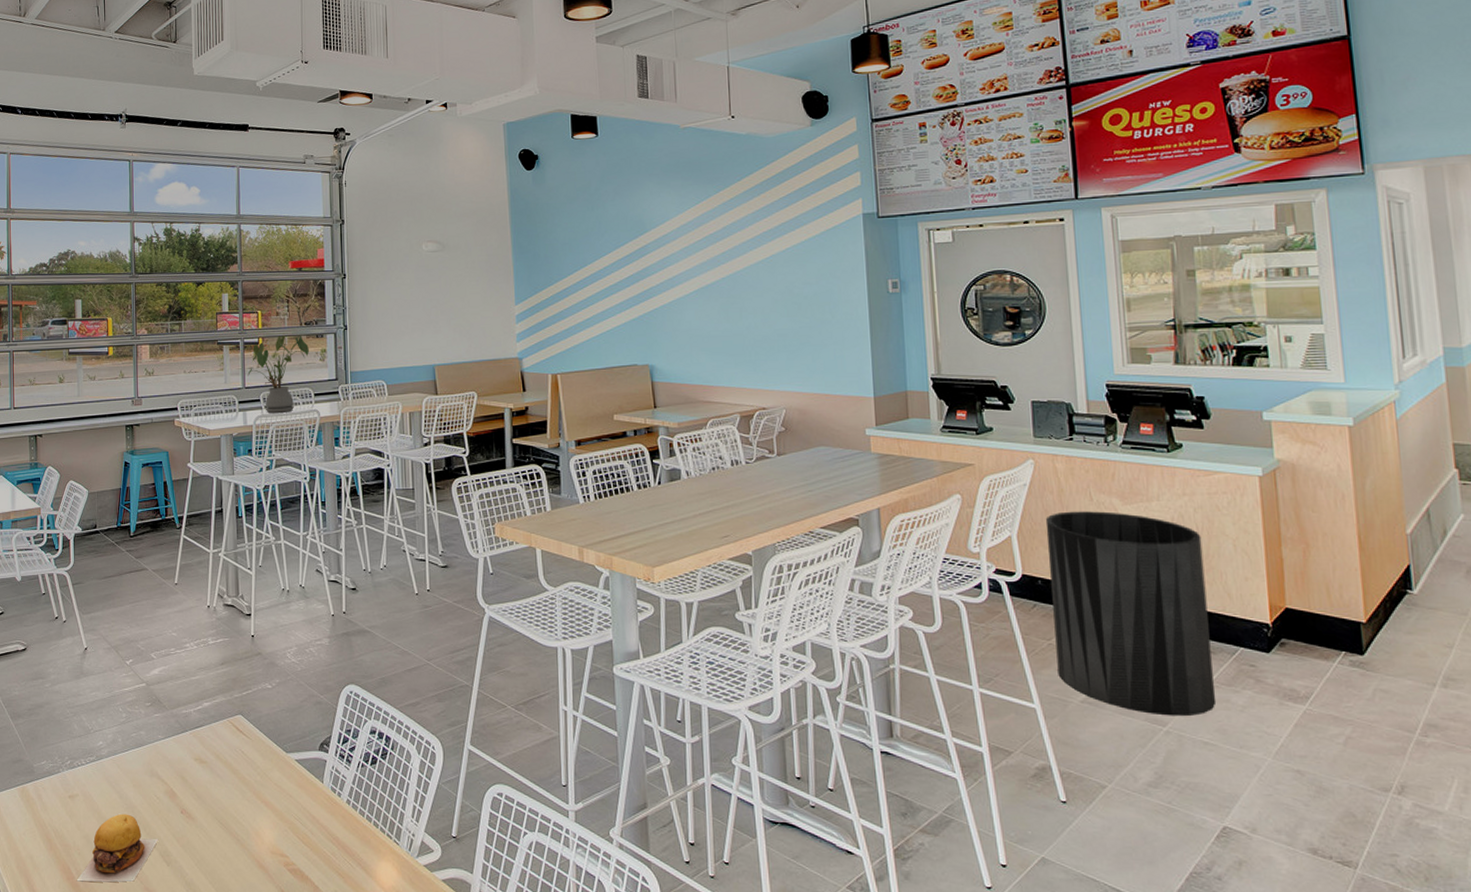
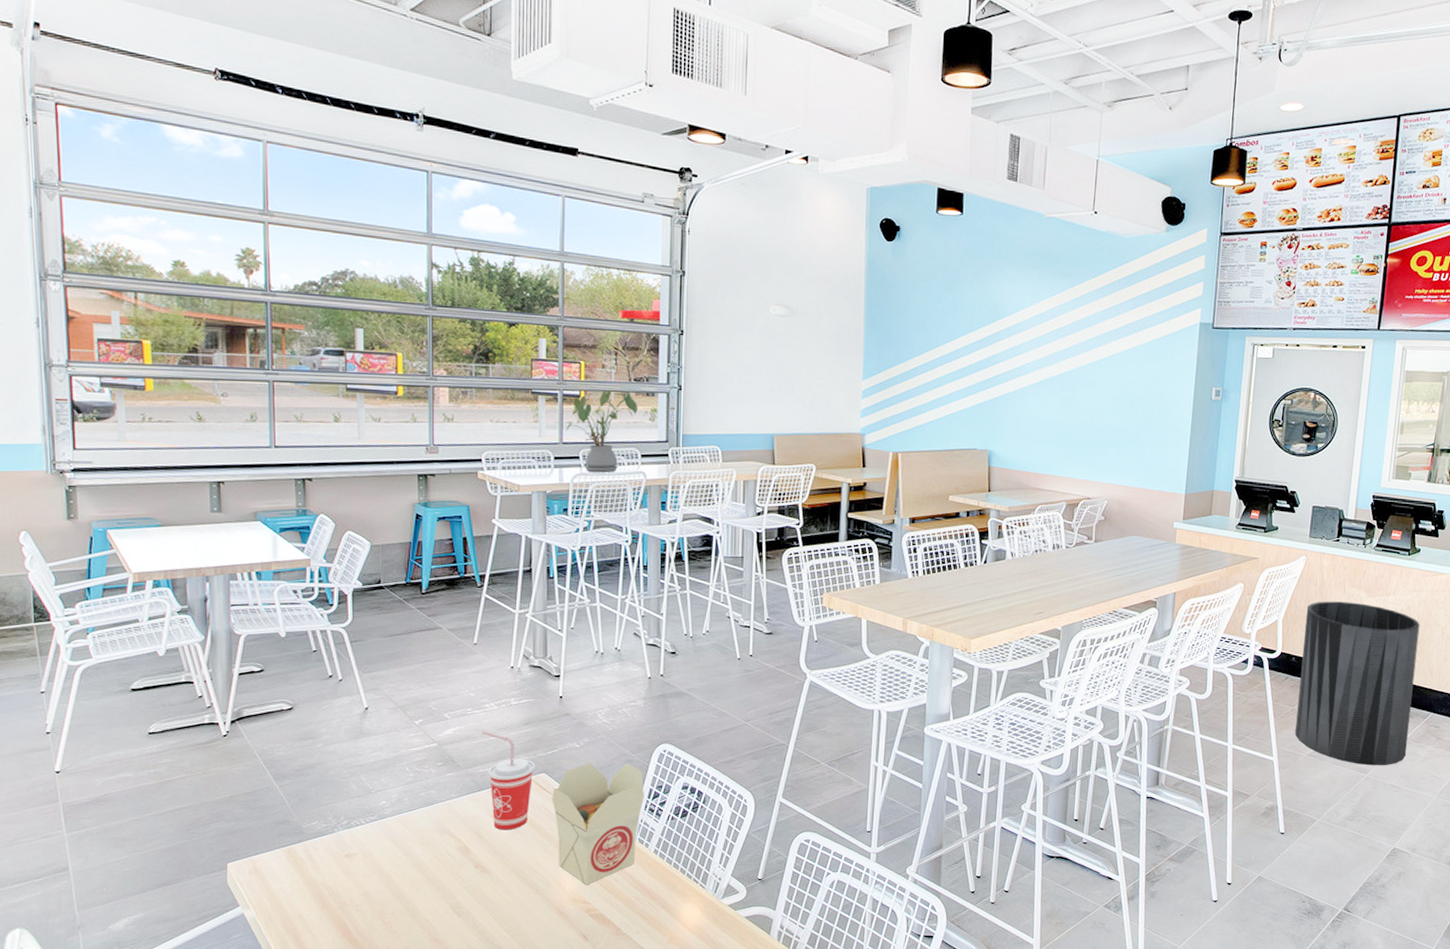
hamburger: present [76,813,159,883] -> none [354,870,450,937]
beverage cup: none [184,671,232,774] -> present [482,731,535,830]
takeout container: none [248,704,334,837] -> present [552,762,644,886]

